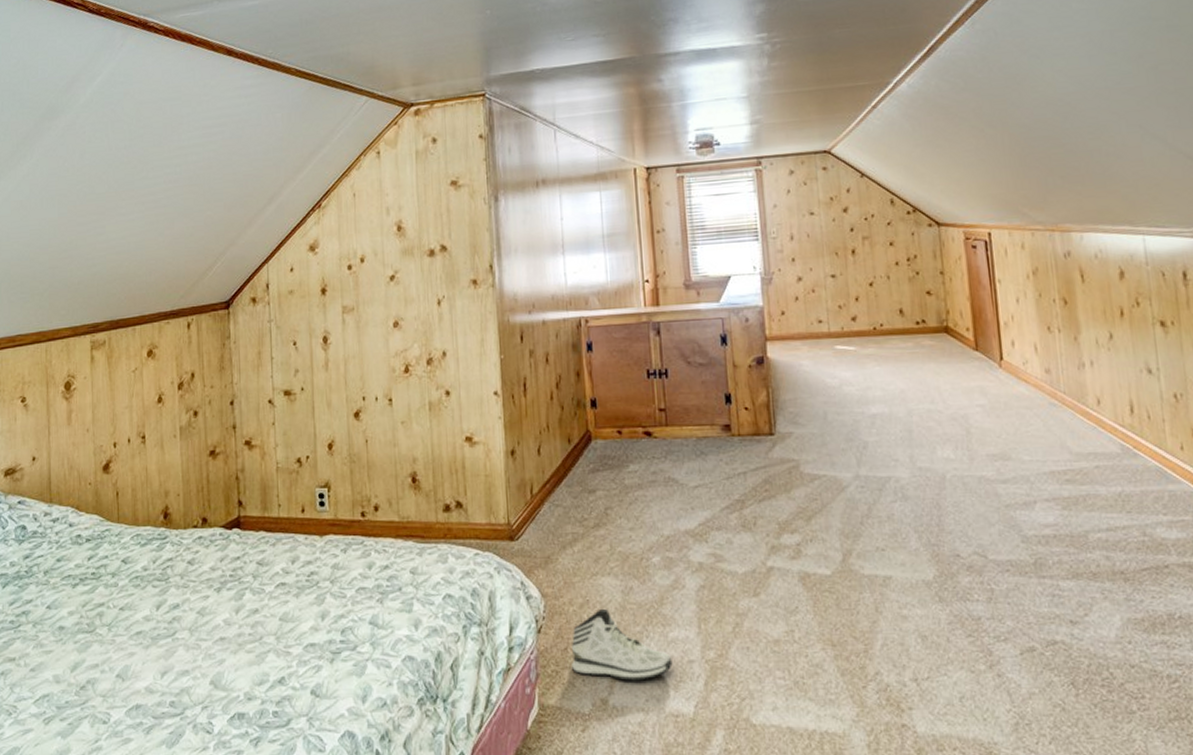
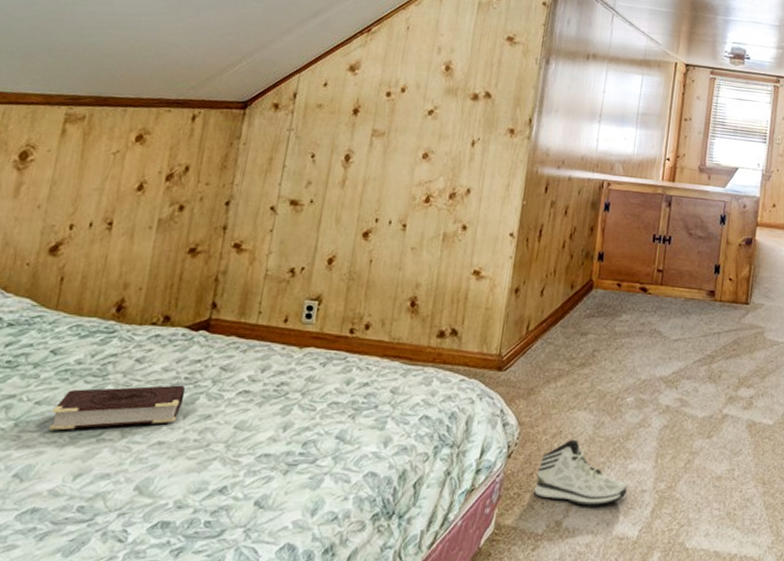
book: none [133,582,233,633] -> present [49,385,186,431]

